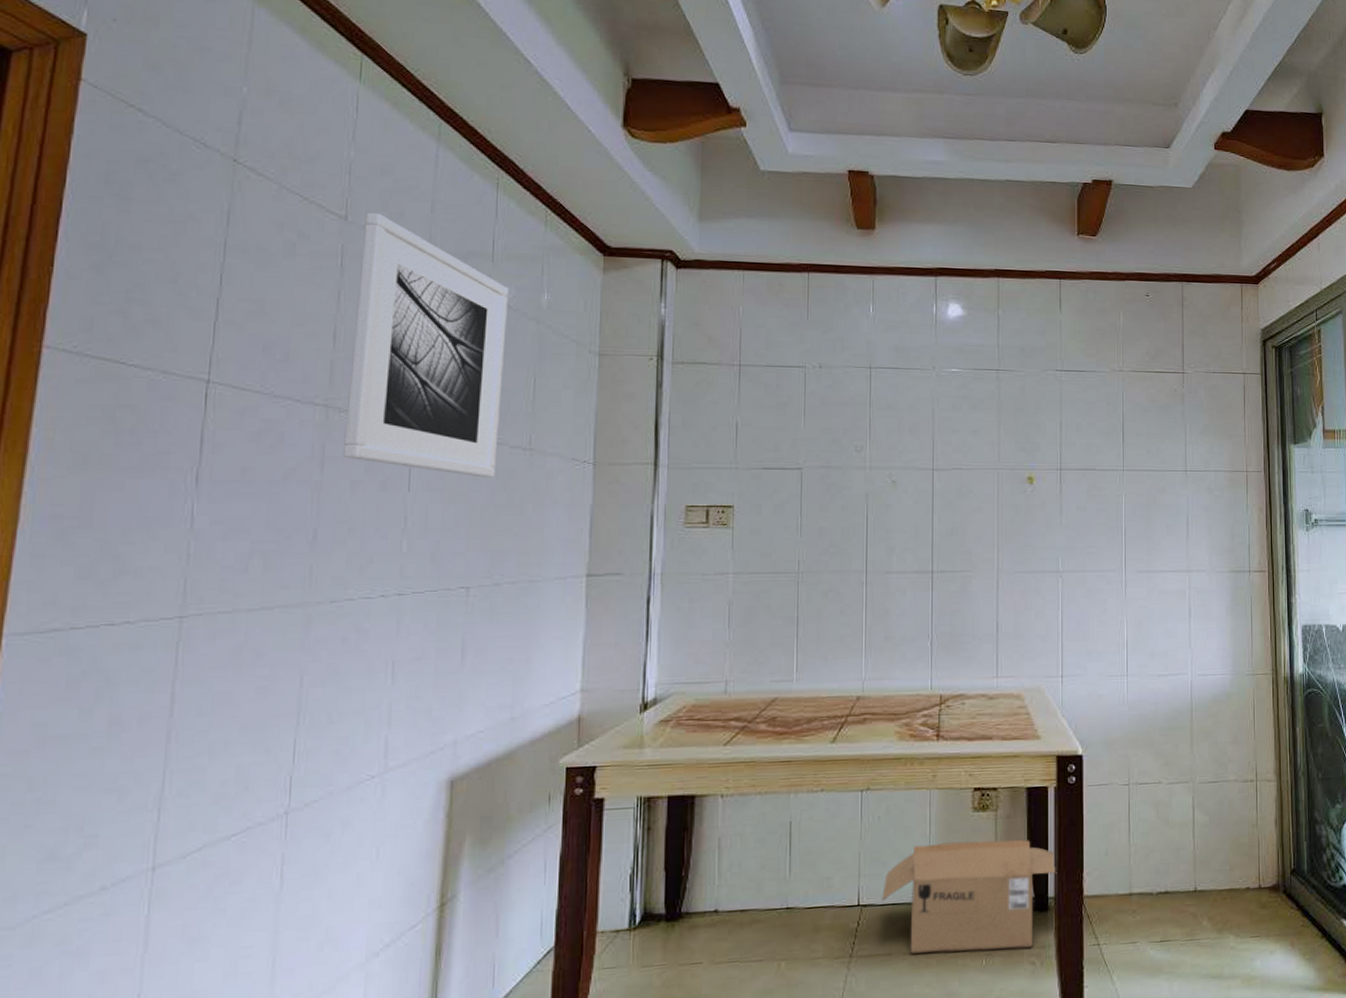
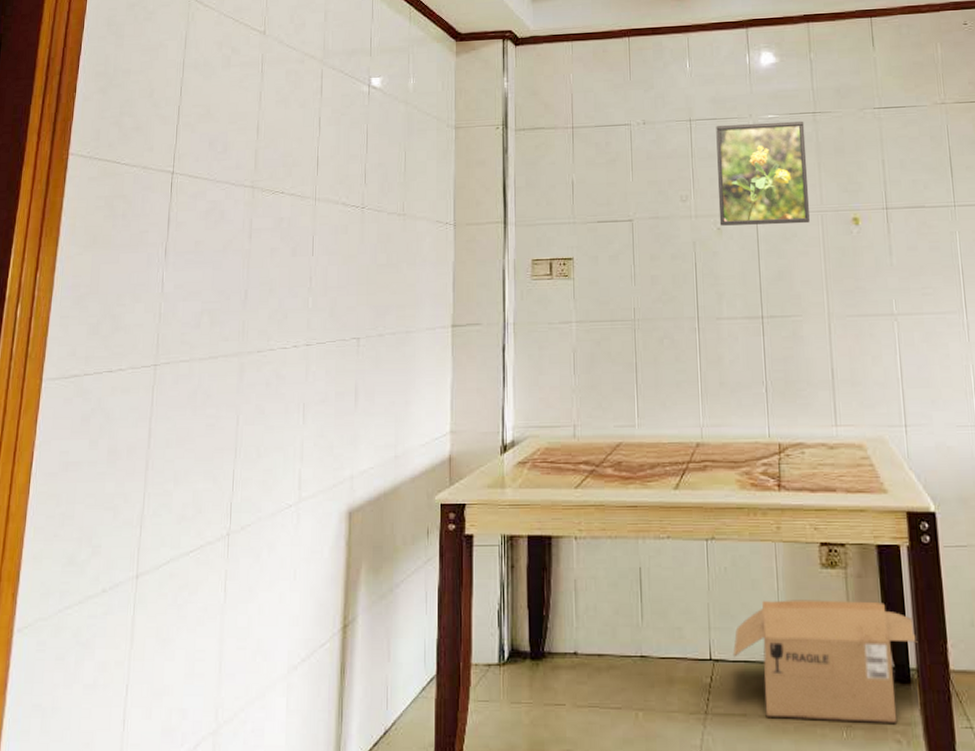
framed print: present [343,212,508,478] -> none [265,25,383,241]
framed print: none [894,376,987,481] -> present [716,121,810,226]

